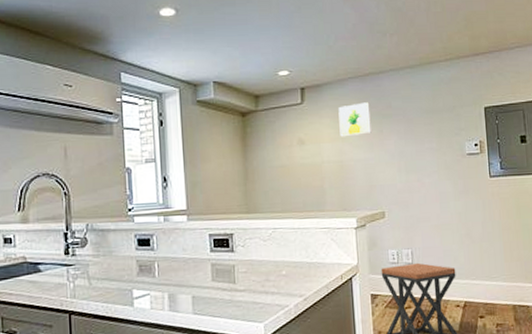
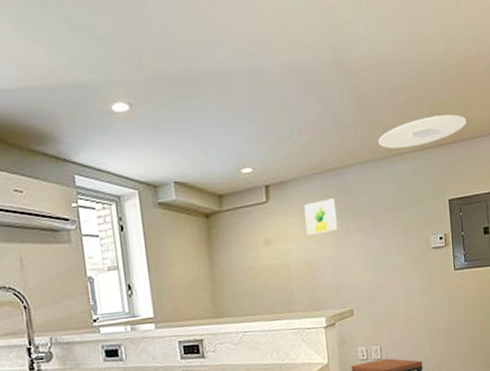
ceiling light: none [413,26,503,56] -> present [378,115,467,149]

